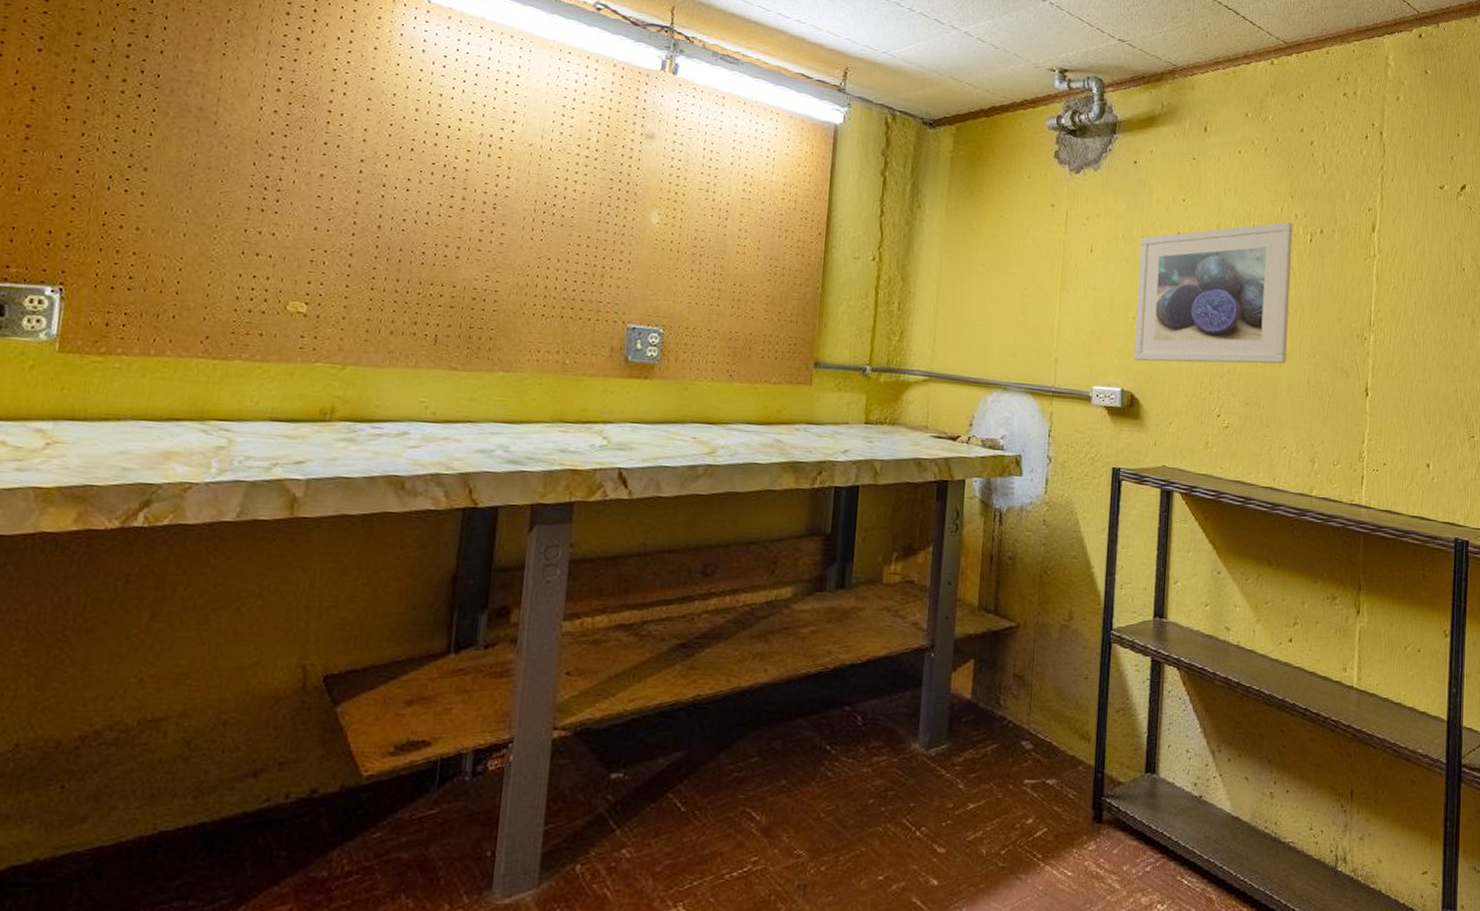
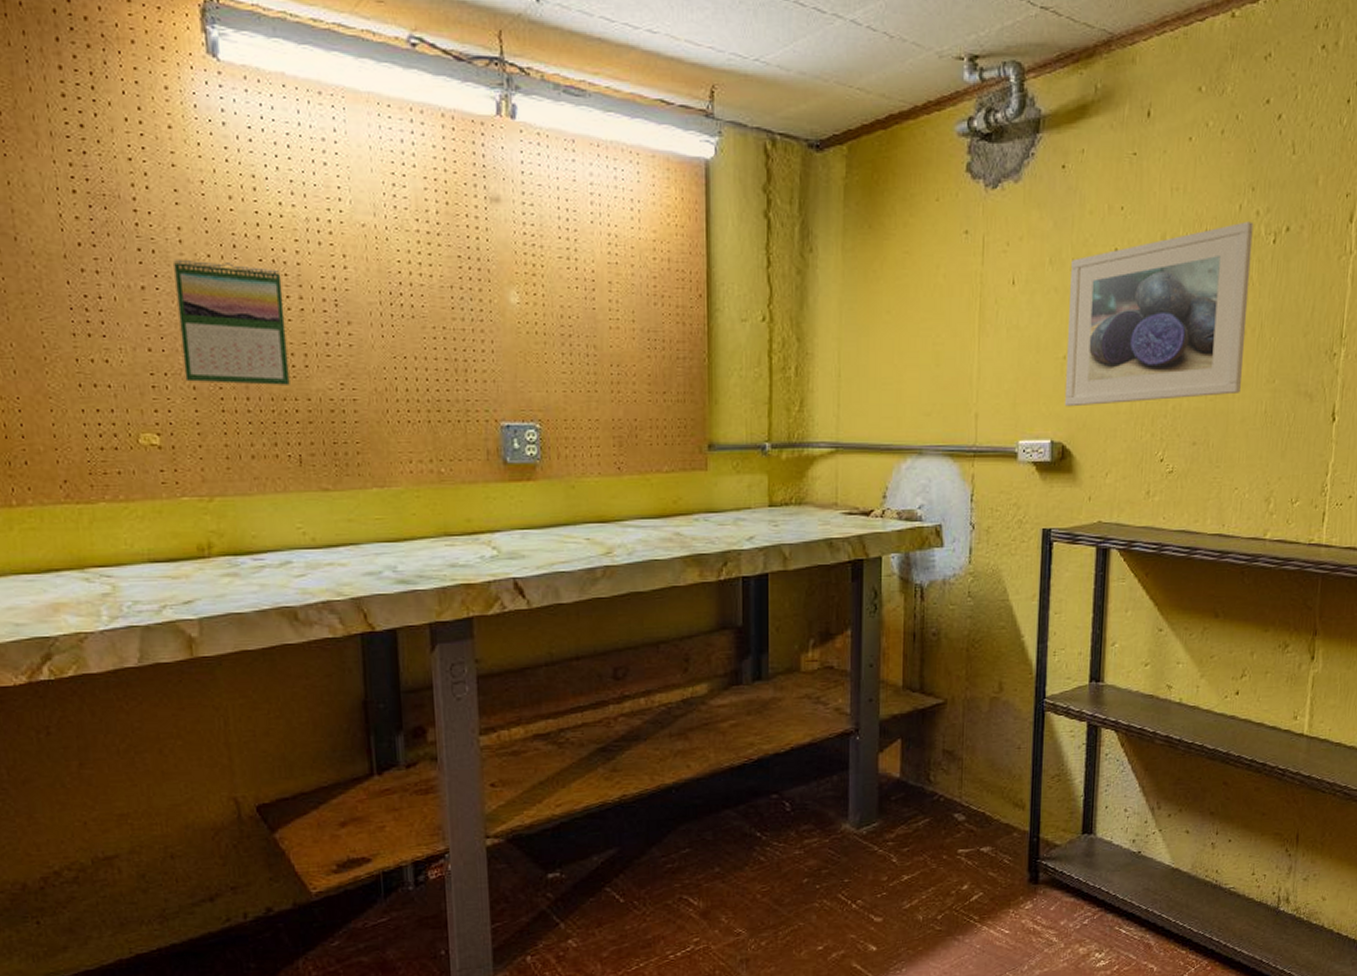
calendar: none [343,154,450,272] -> present [173,259,290,385]

